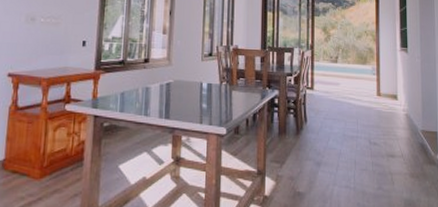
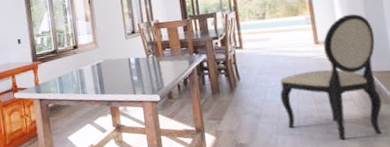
dining chair: none [341,71,427,197] -> present [280,13,383,140]

